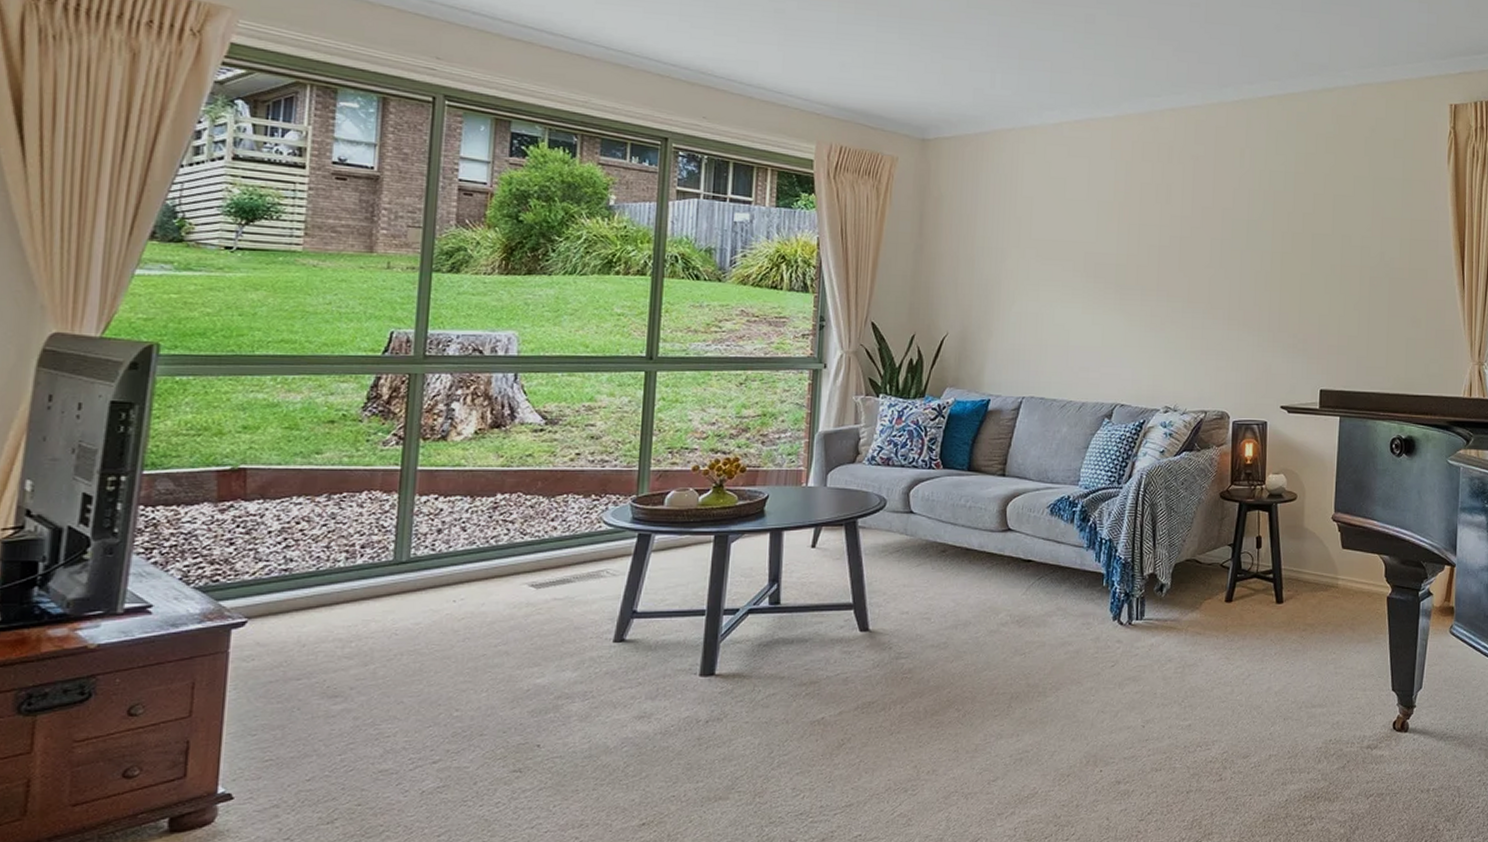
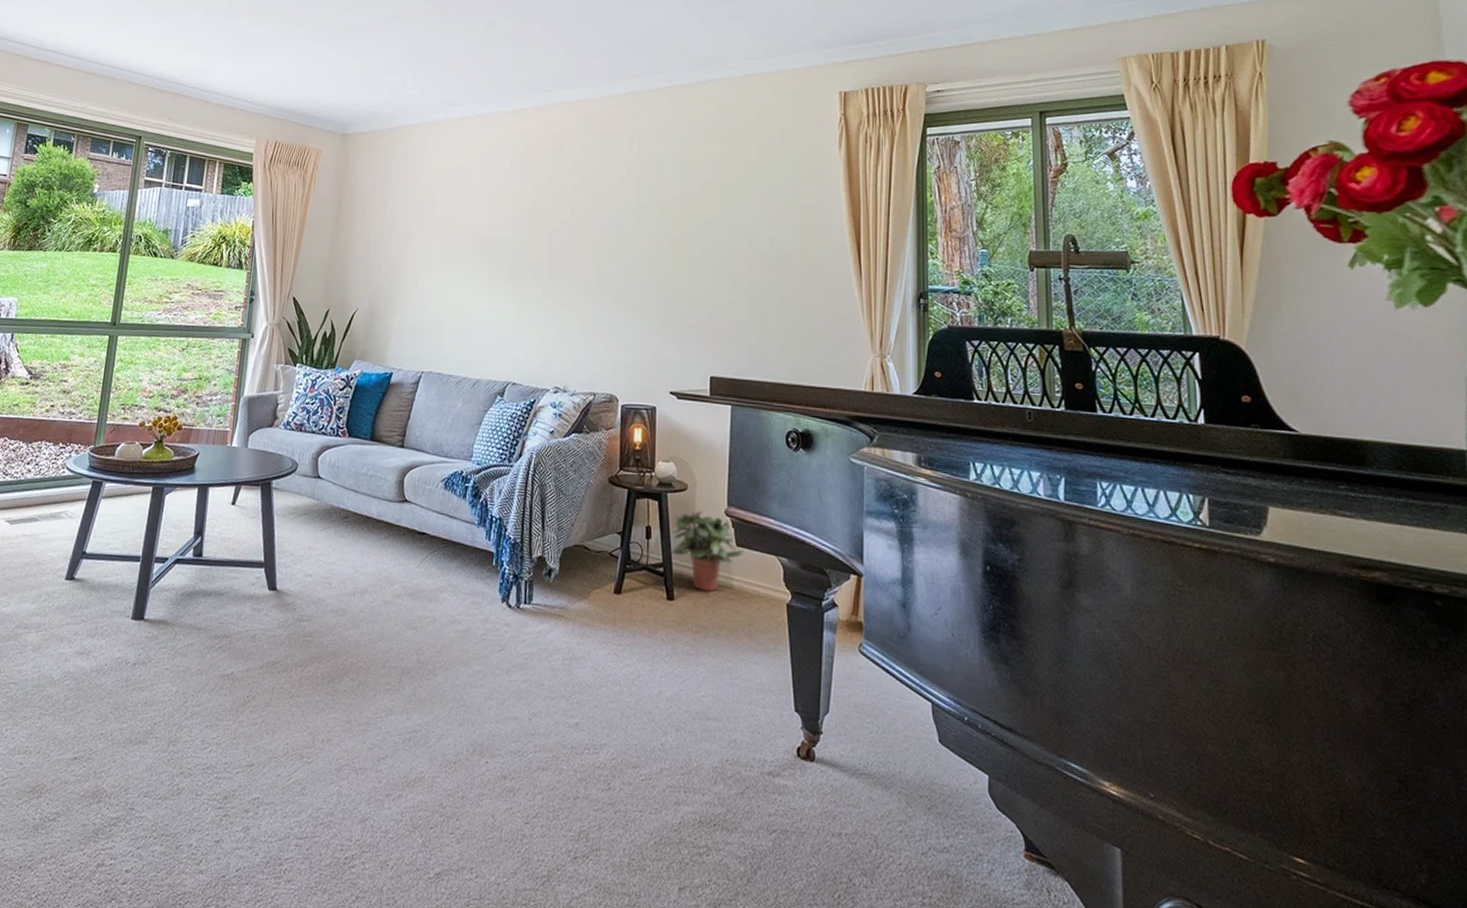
potted plant: none [1279,518,1349,591] -> present [669,511,744,591]

